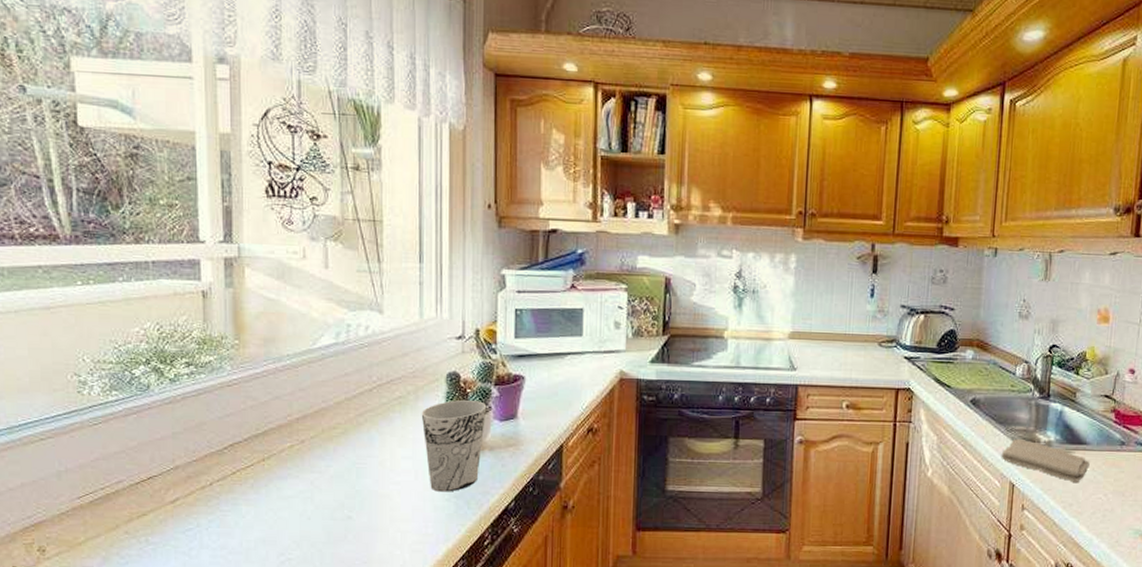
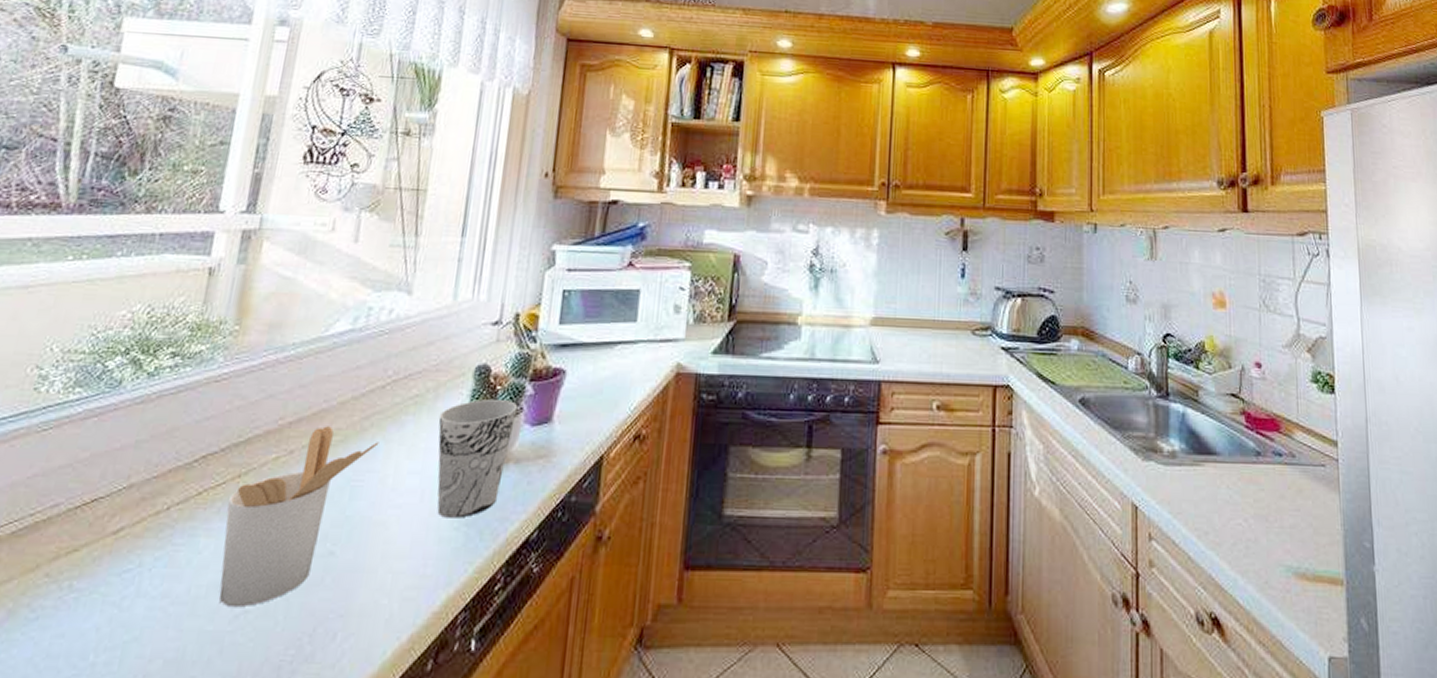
utensil holder: none [258,421,374,556] -> present [219,426,379,608]
washcloth: present [1001,438,1090,482] -> none [1119,447,1223,504]

